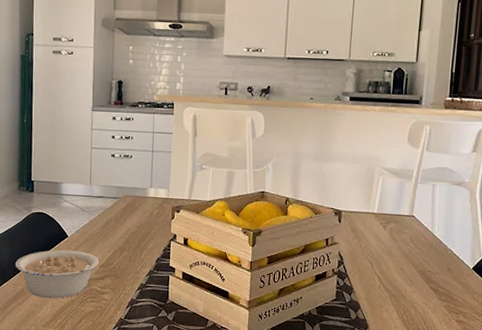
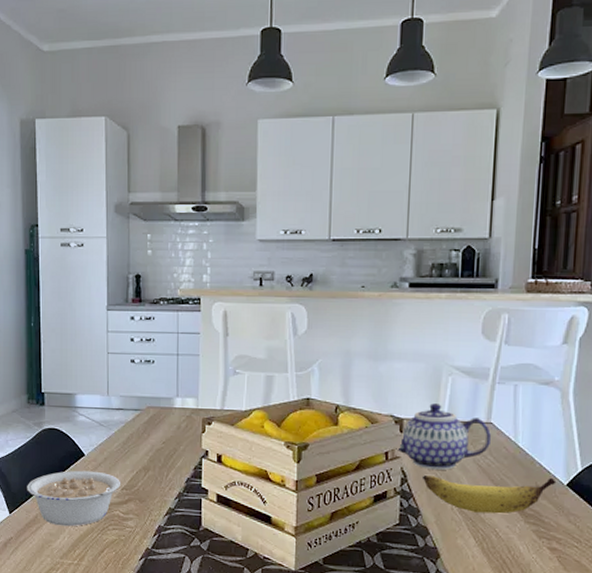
teapot: none [326,198,413,255] -> present [385,403,491,470]
banana: none [356,258,464,292] -> present [423,474,557,514]

